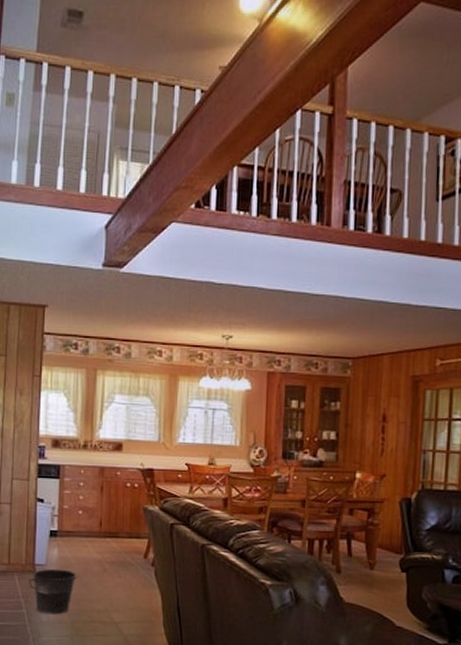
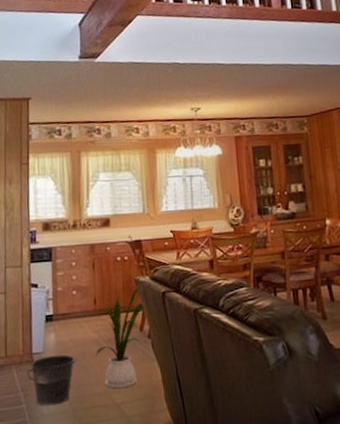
house plant: none [97,516,152,609] -> present [95,288,146,389]

